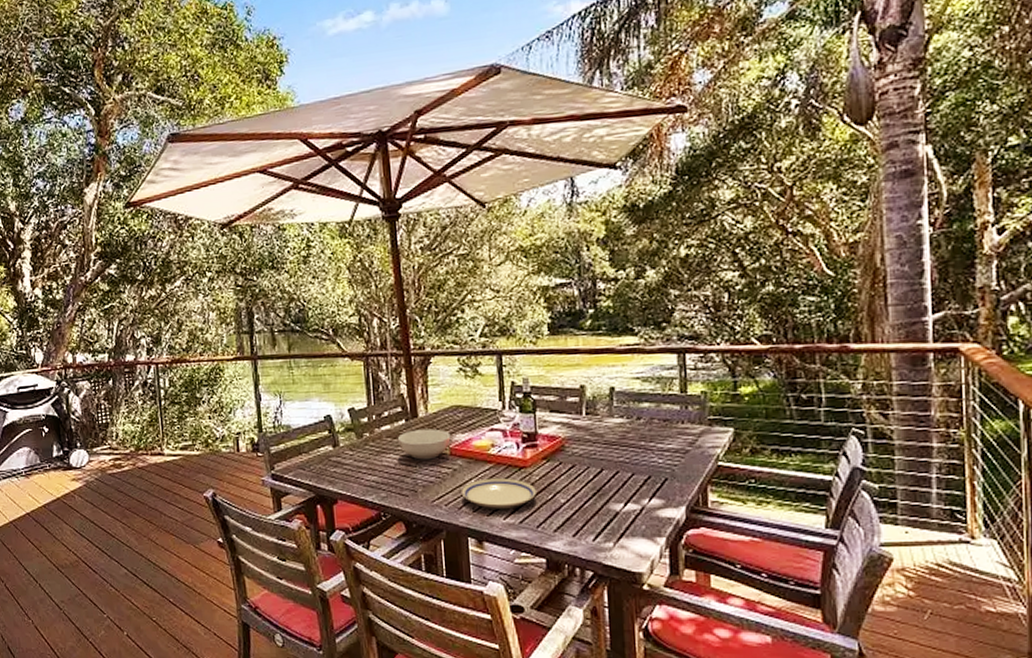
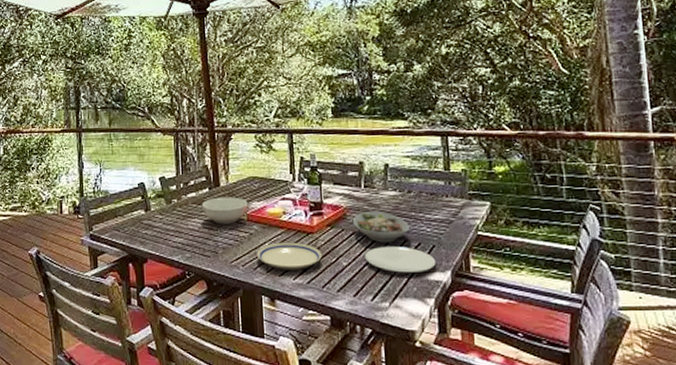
salad: none [571,441,638,477] -> present [352,211,409,243]
plate: none [585,479,668,510] -> present [364,245,436,273]

